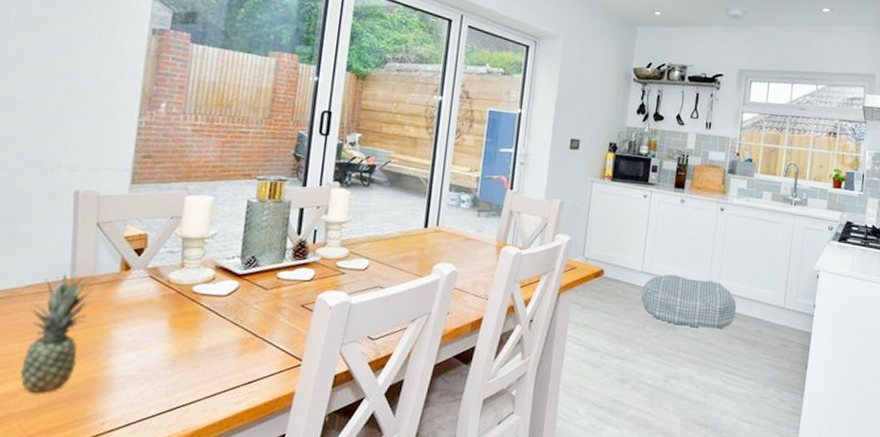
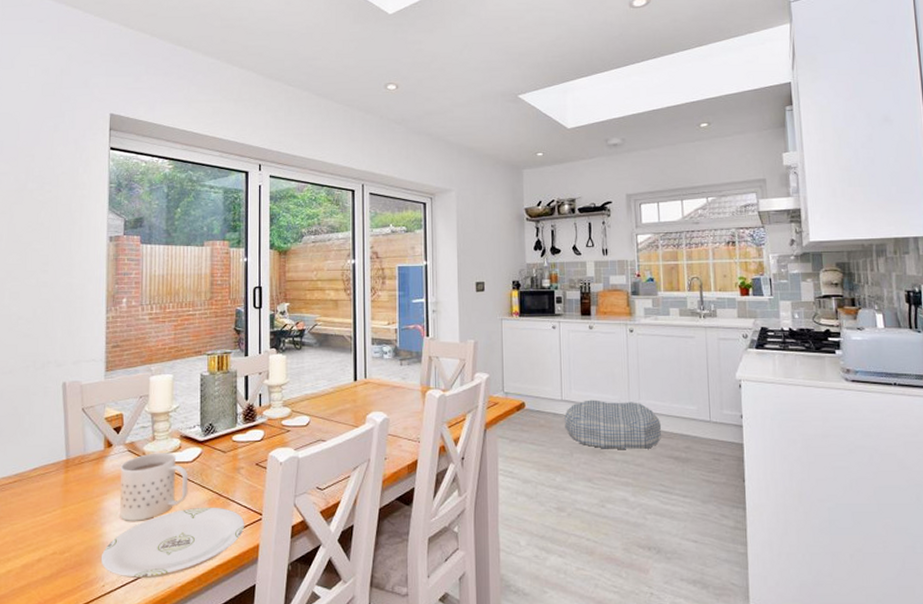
fruit: present [20,273,94,393] -> none [34,455,85,562]
plate: none [102,346,281,420] -> present [100,507,245,579]
mug: none [132,281,221,356] -> present [119,453,189,521]

